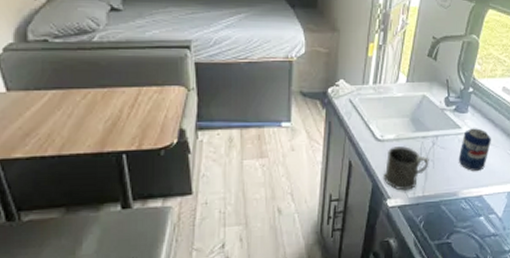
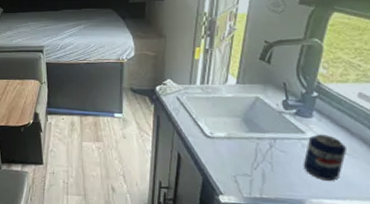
mug: present [382,145,429,191] -> none [213,144,267,190]

